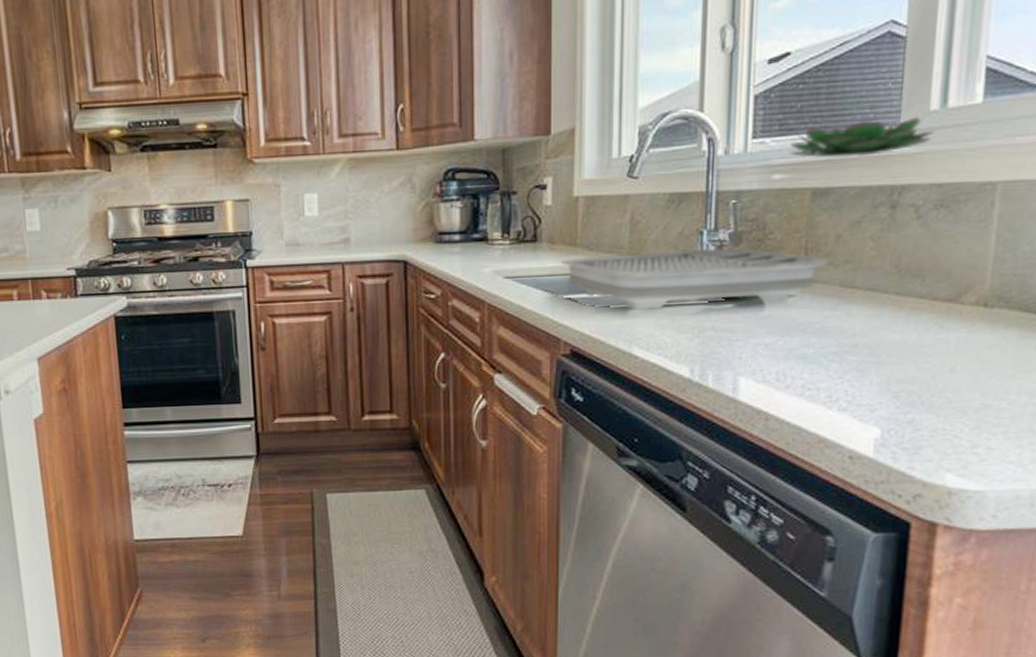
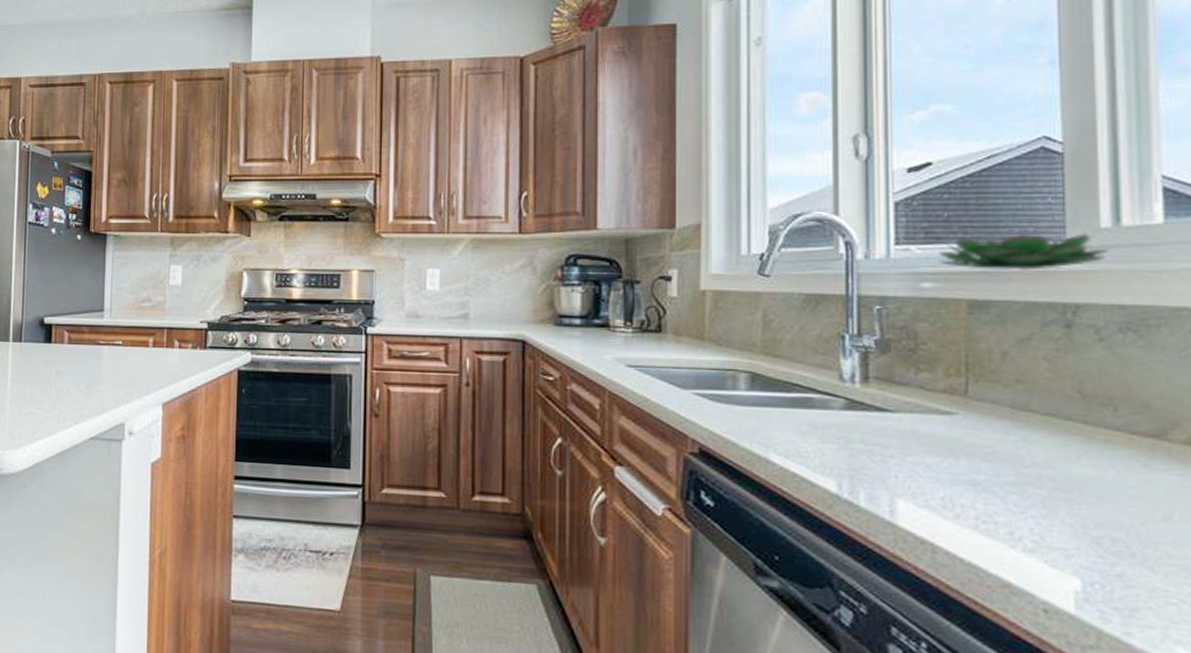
dish rack: present [561,247,830,311] -> none [687,352,996,422]

